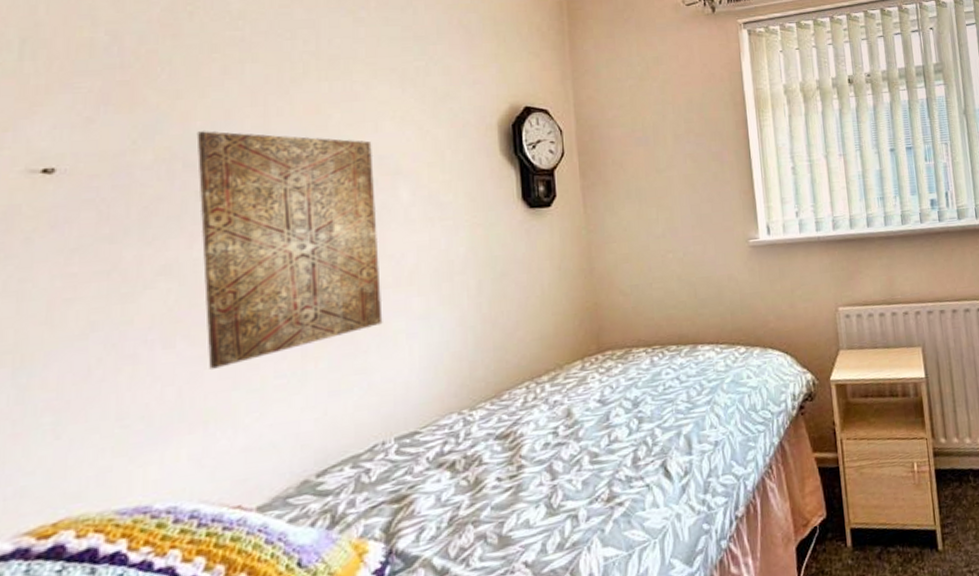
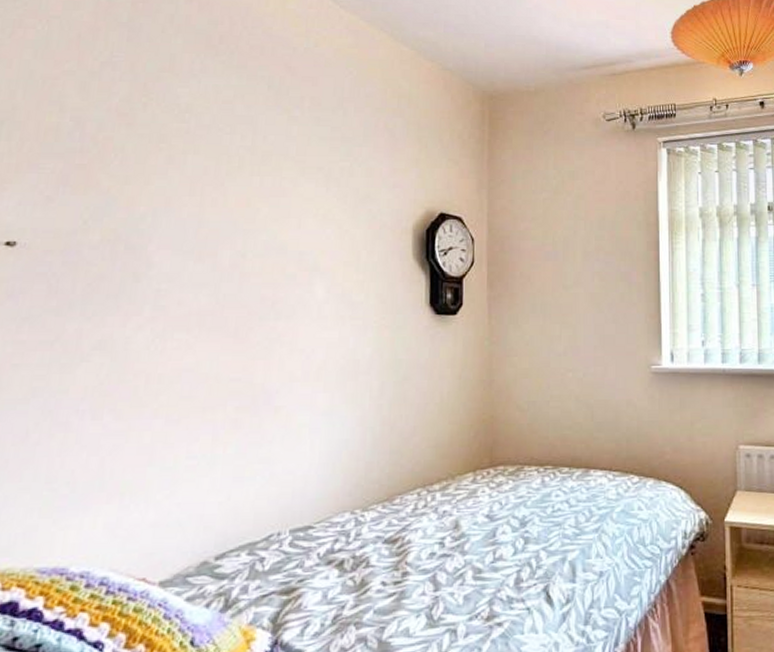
wall art: present [196,130,383,369] -> none [129,216,295,444]

